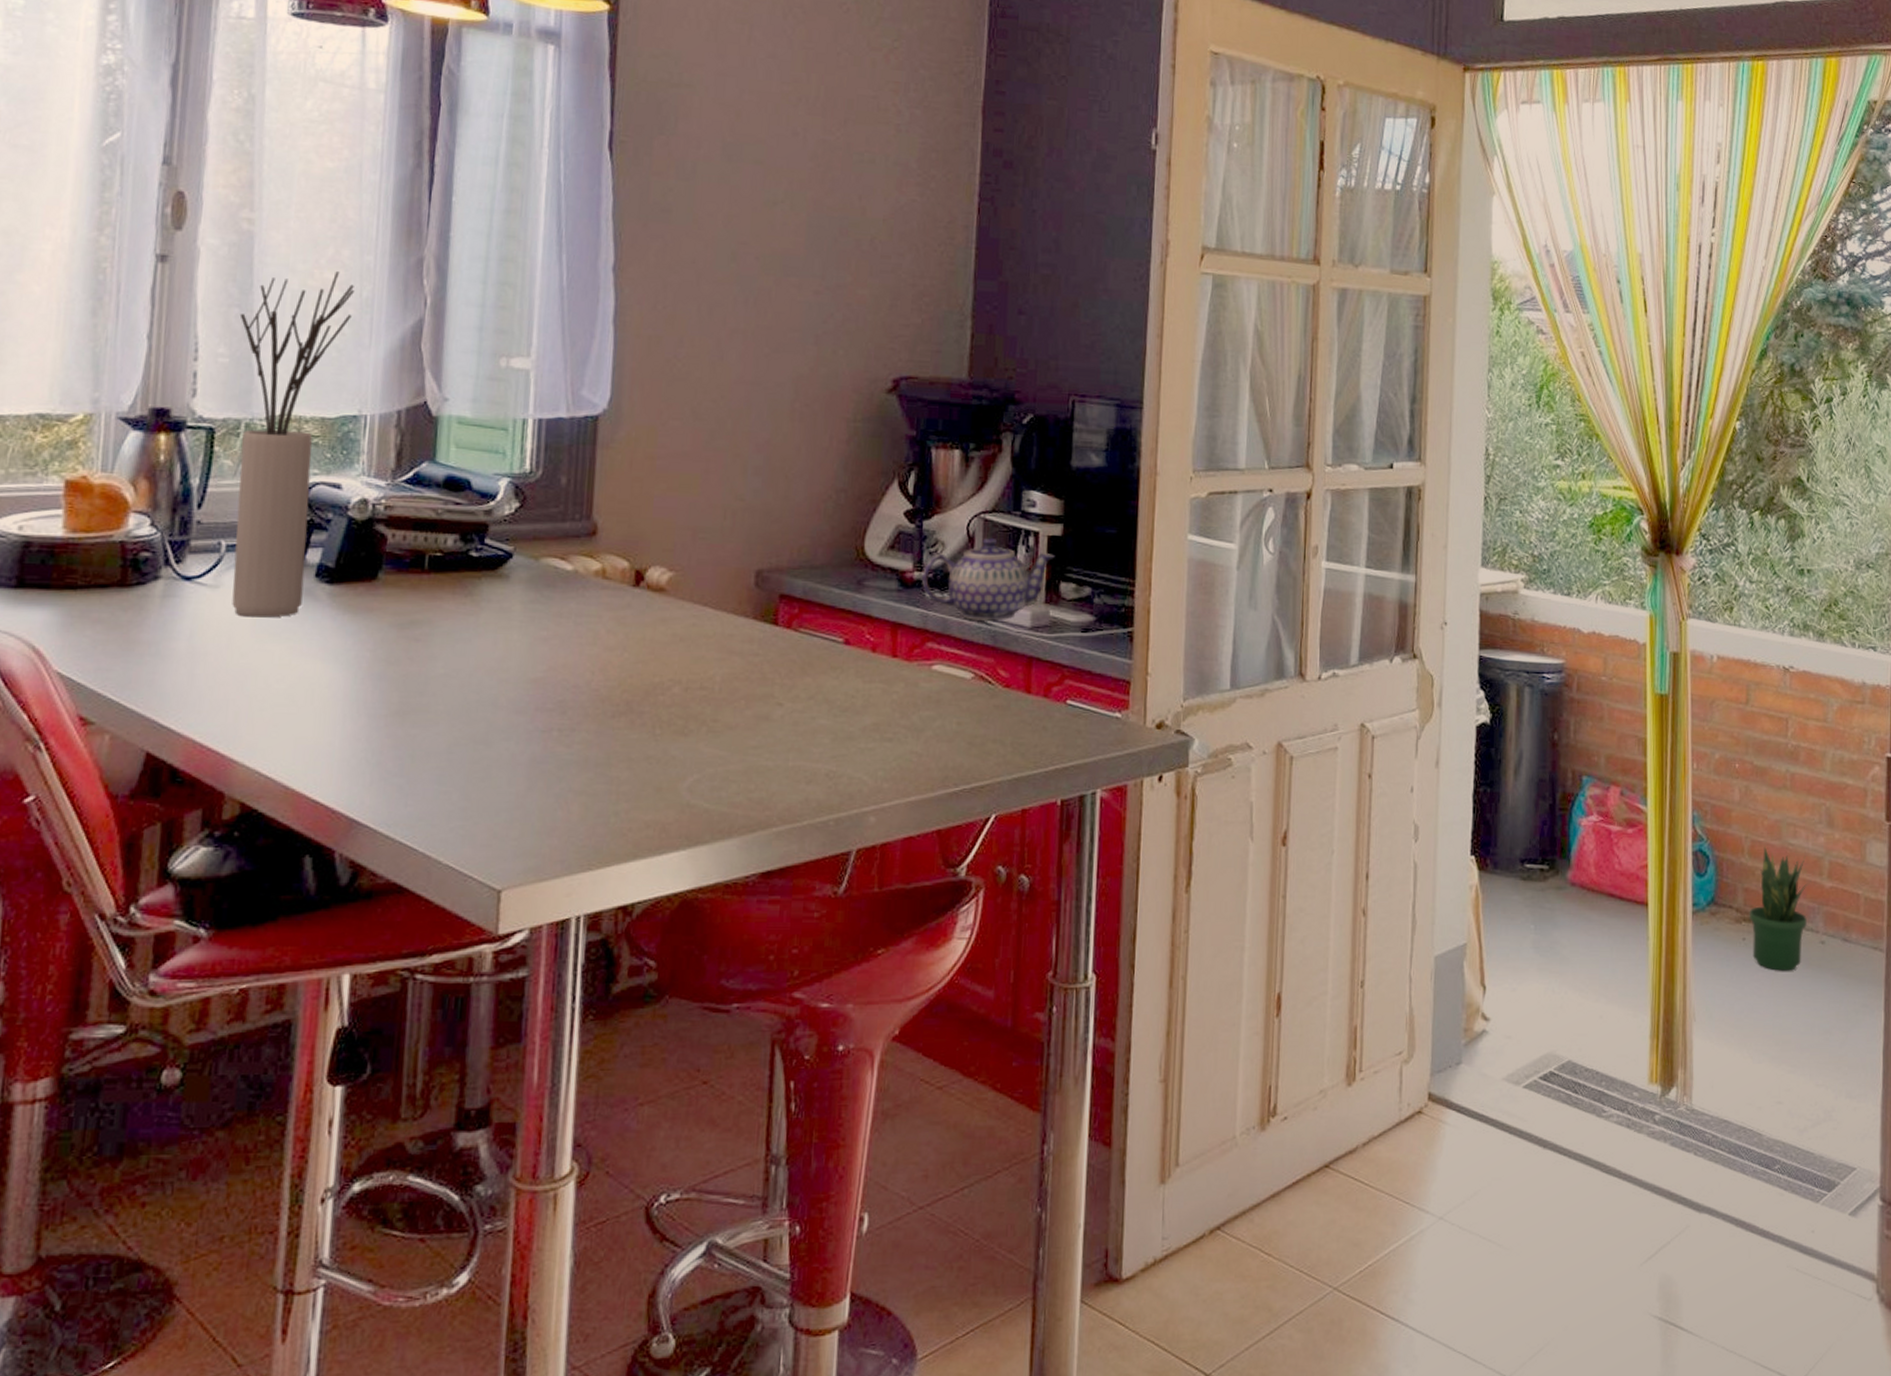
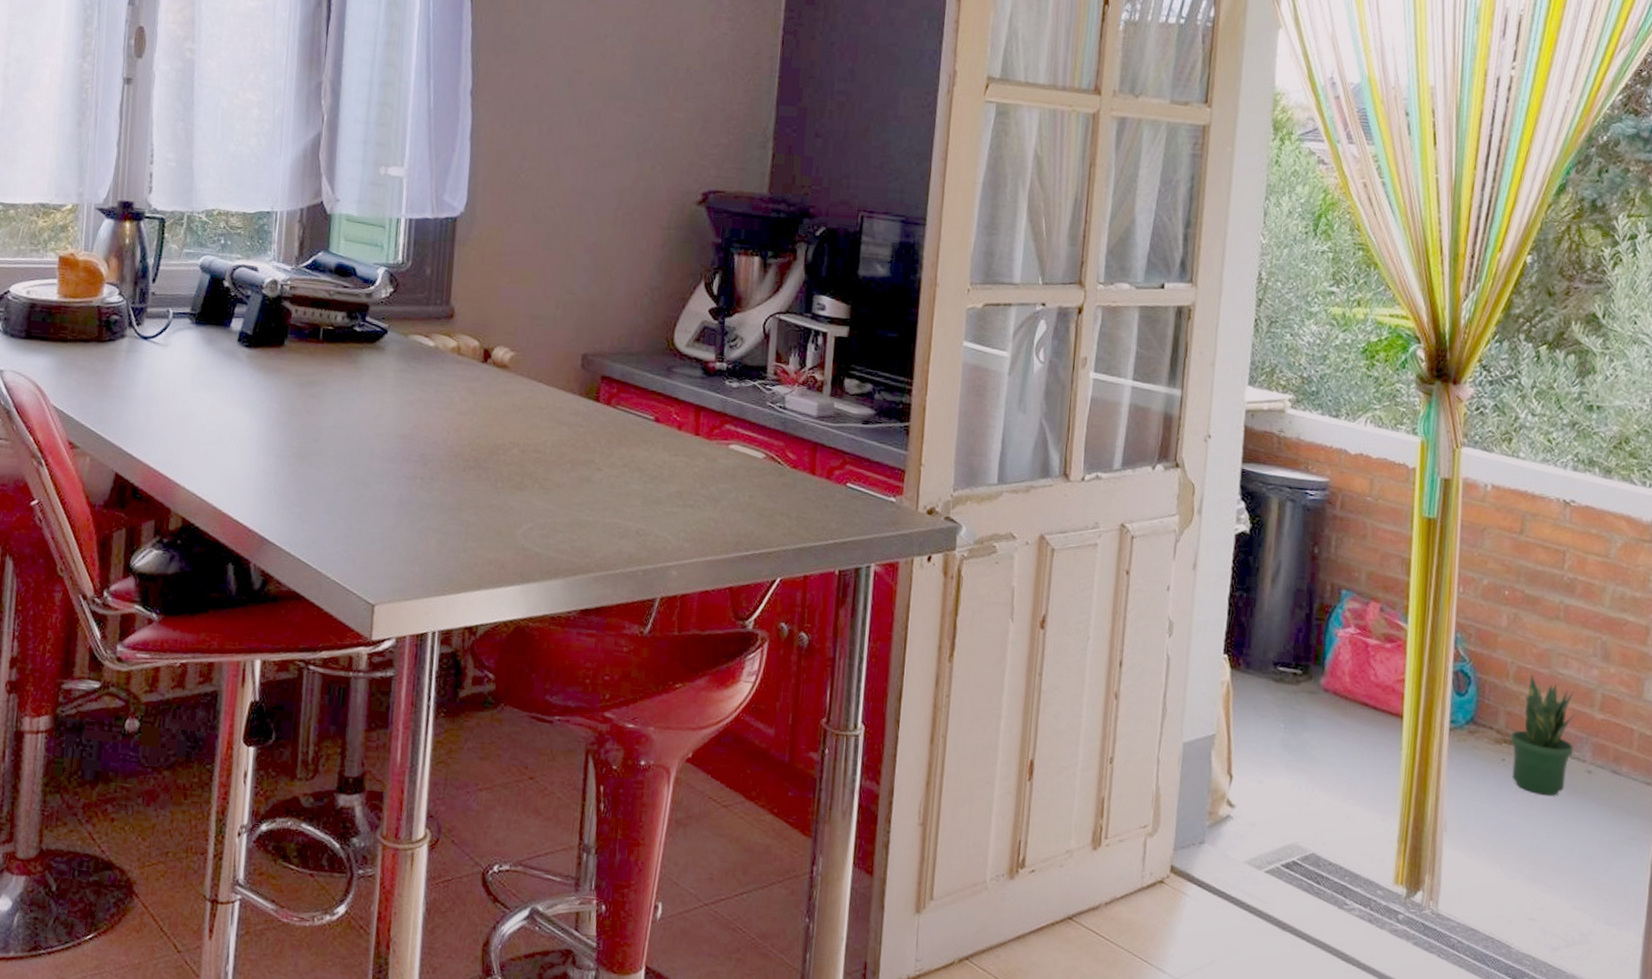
vase: present [232,272,354,618] -> none [177,93,269,373]
teapot: present [922,537,1055,622] -> none [722,335,841,410]

